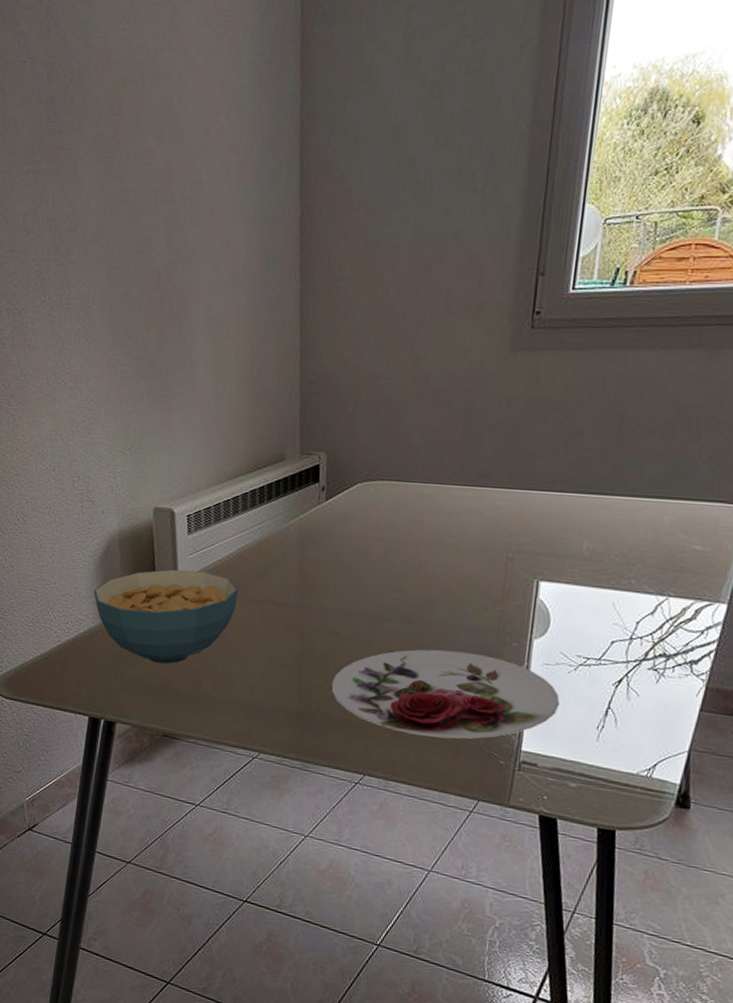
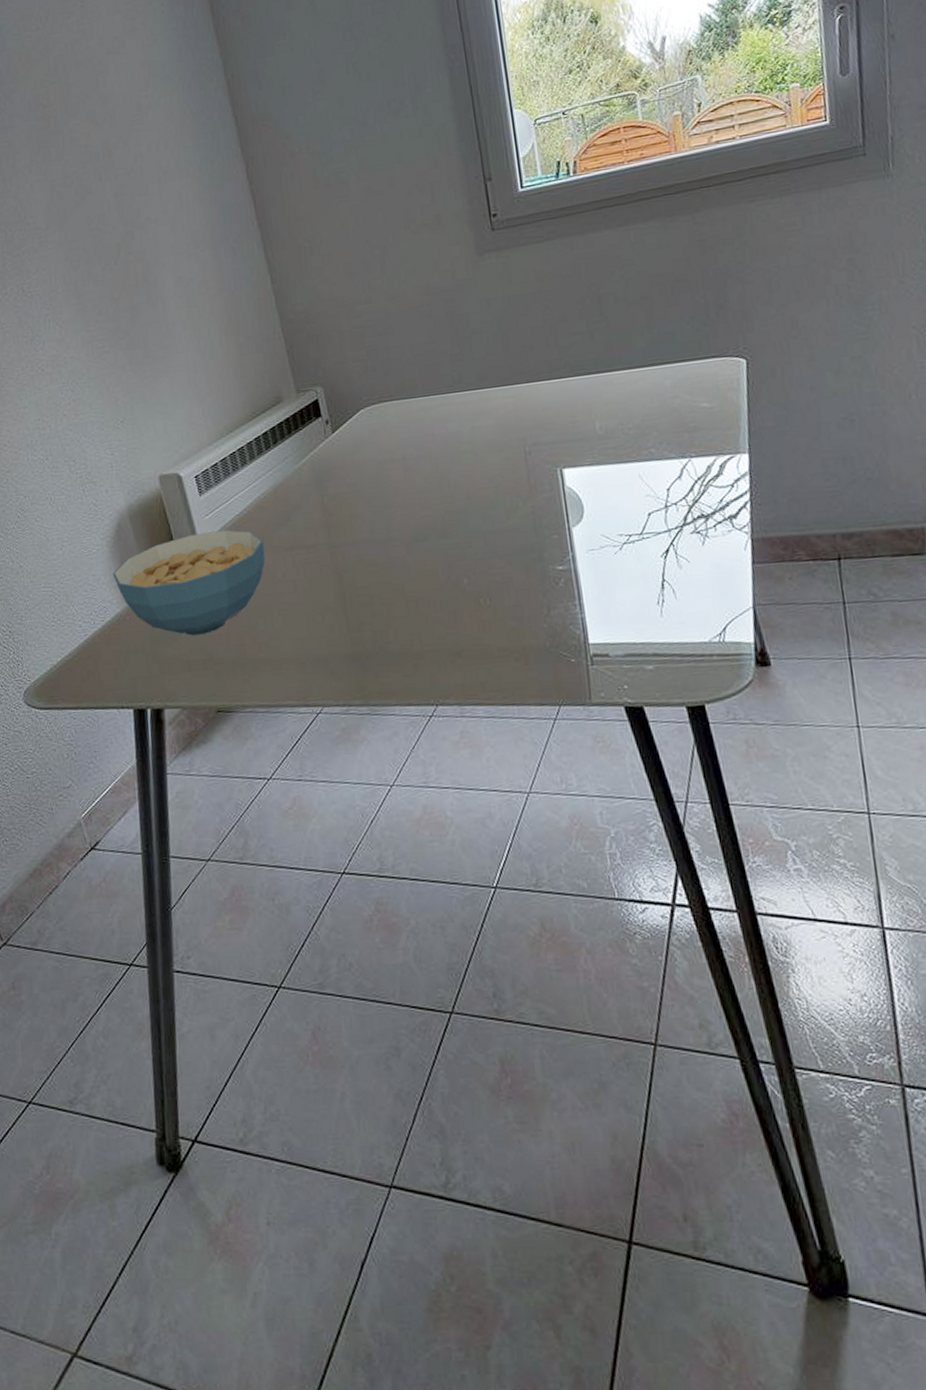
plate: present [331,649,560,739] -> none [380,554,615,652]

